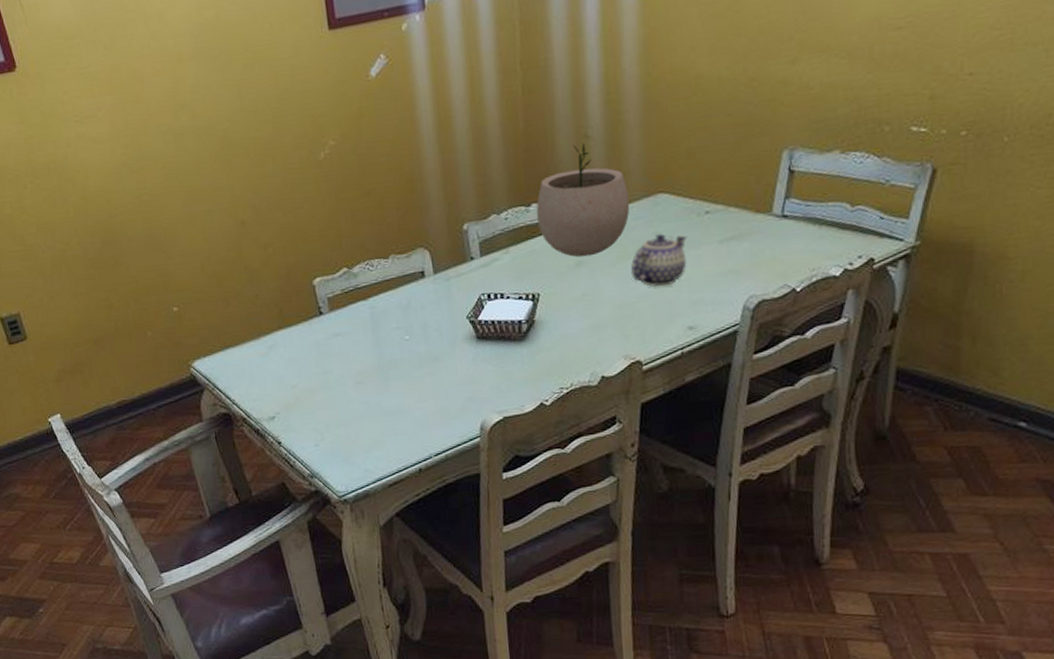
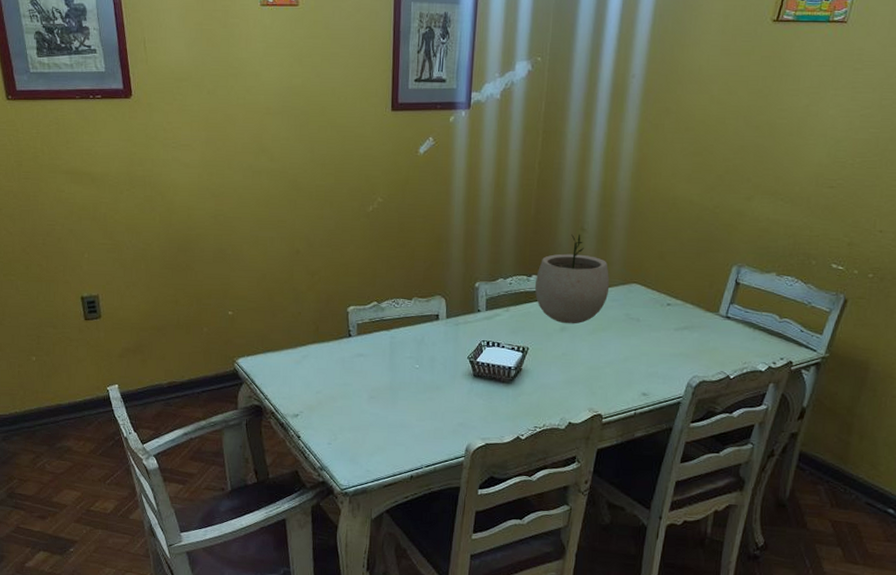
teapot: present [631,233,687,287] -> none [603,315,651,358]

